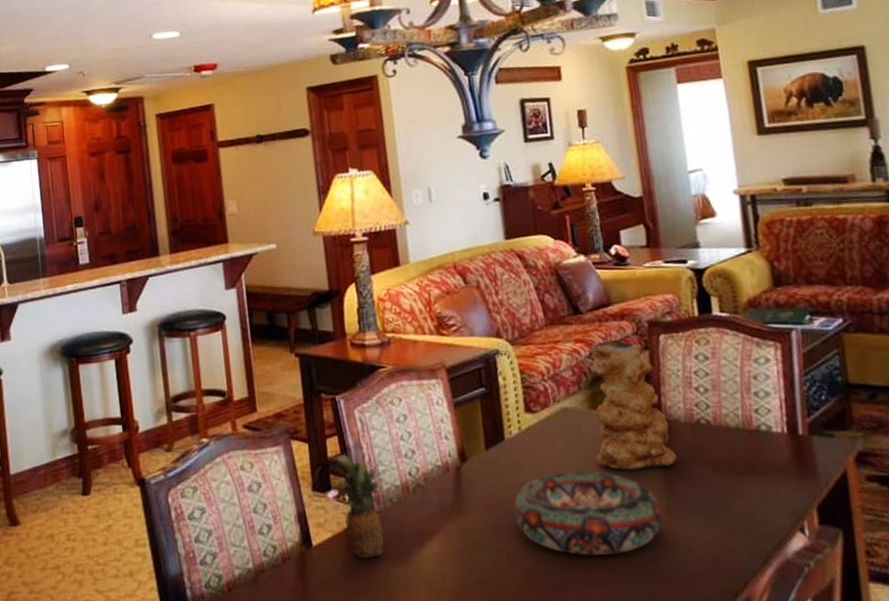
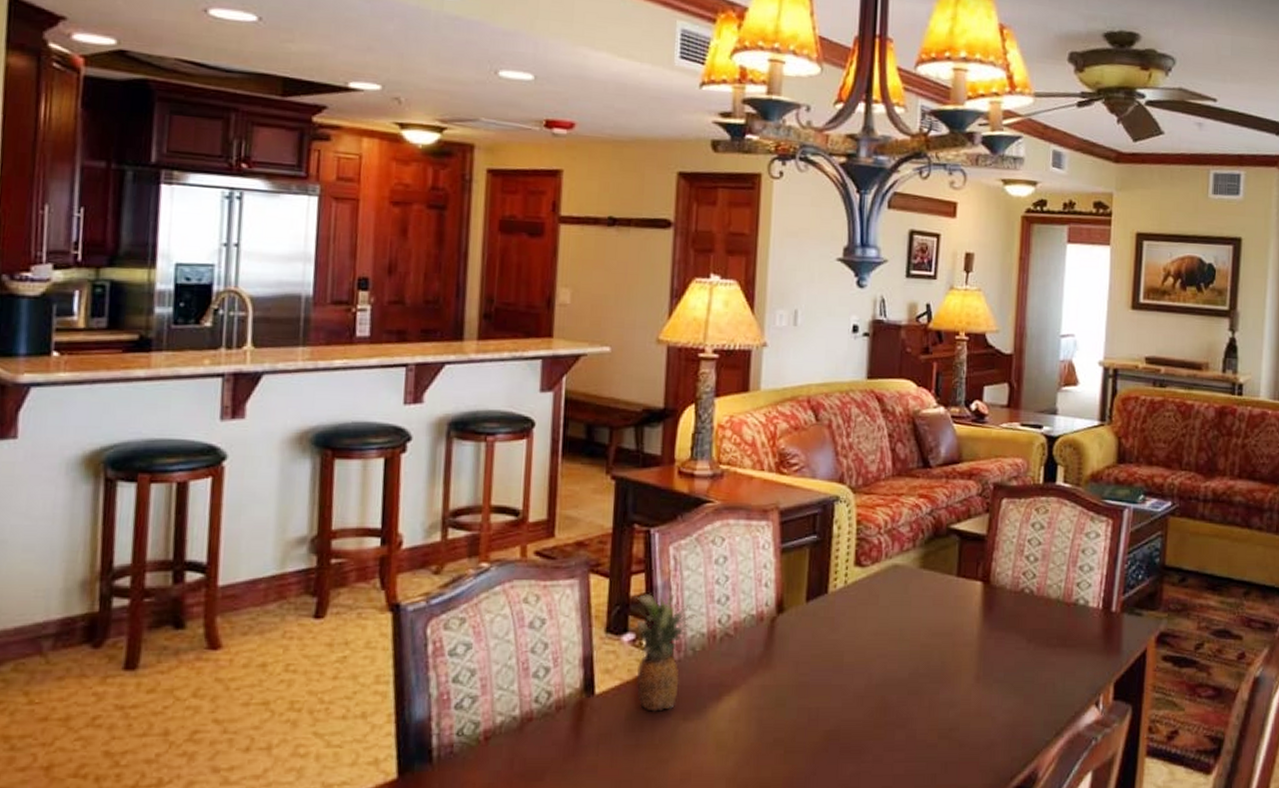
decorative bowl: present [513,470,662,557] -> none [823,631,972,720]
vase: present [590,340,677,471] -> none [917,499,996,635]

